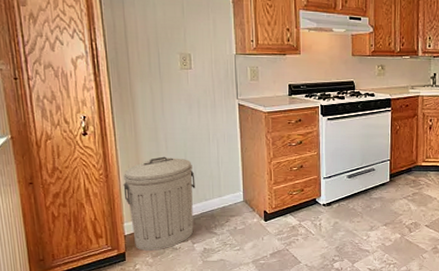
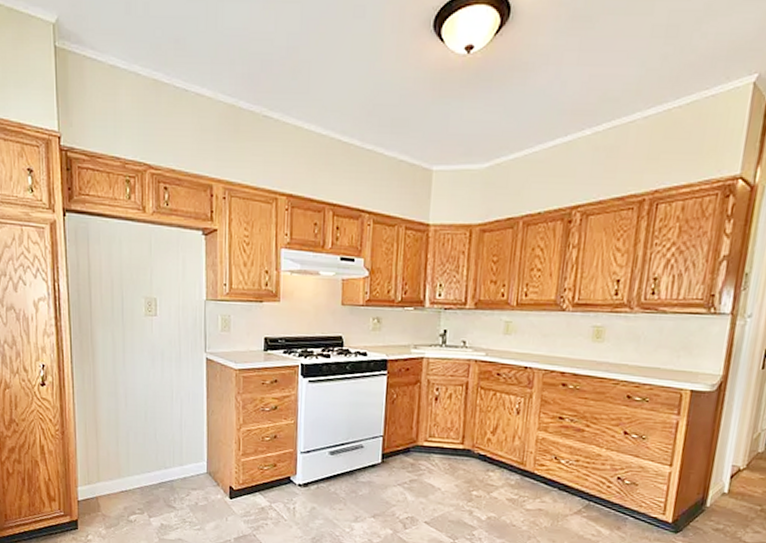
trash can: present [123,156,196,251] -> none [79,414,155,521]

